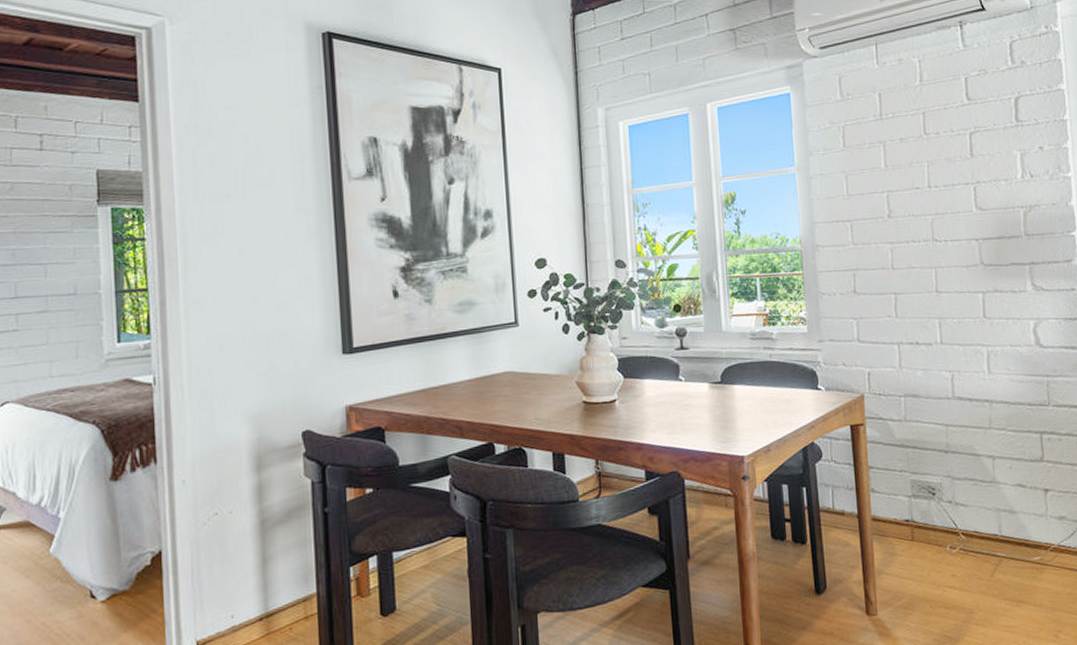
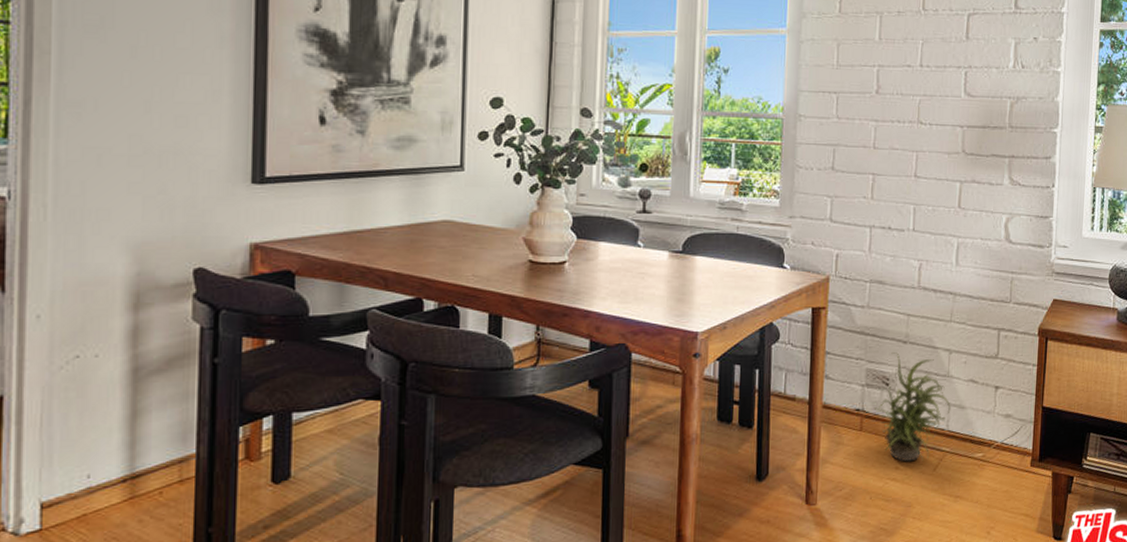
potted plant: none [923,462,1001,569] -> present [873,352,951,462]

